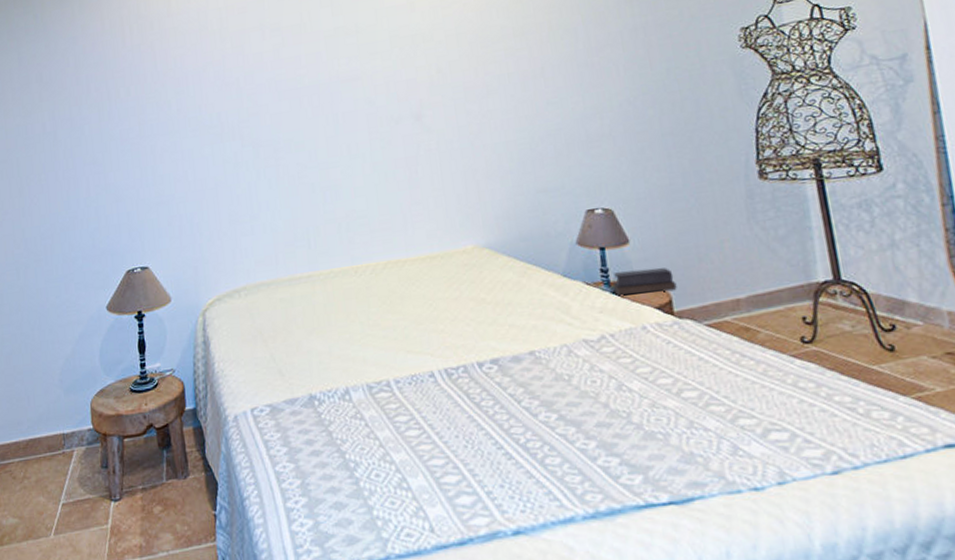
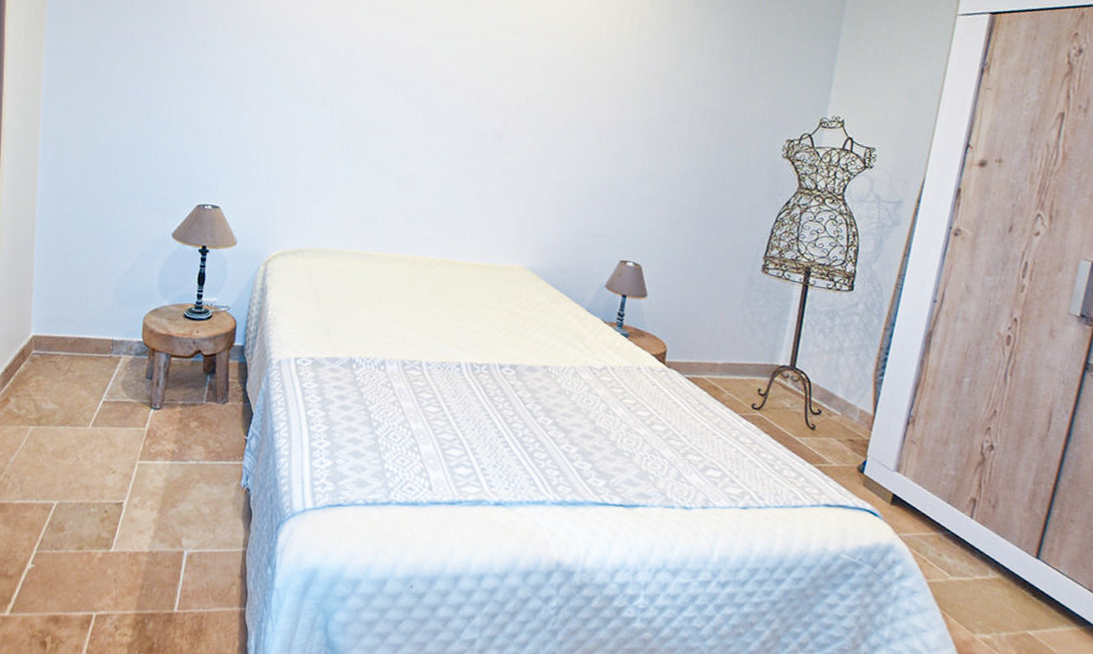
book: present [612,267,677,297] -> none [623,318,674,345]

